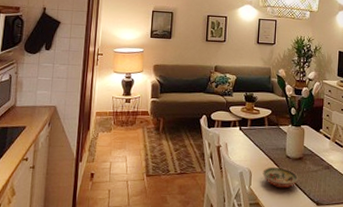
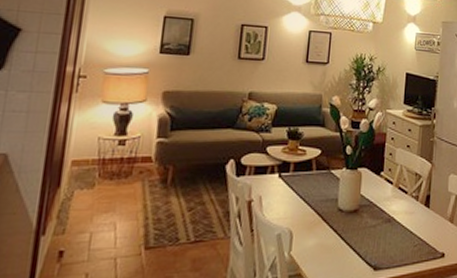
decorative bowl: present [262,166,299,189] -> none [307,224,353,252]

